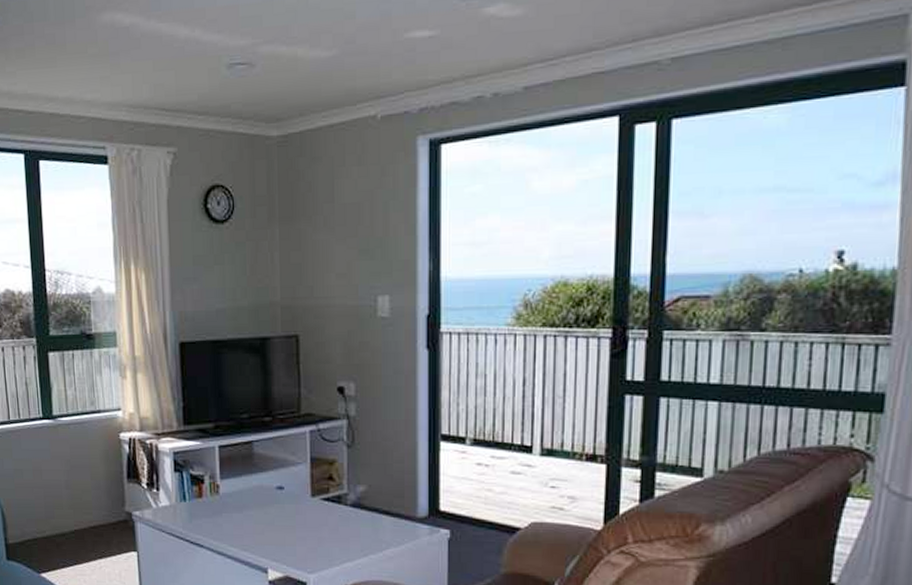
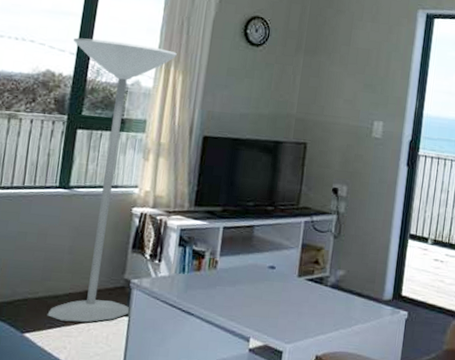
floor lamp: none [25,244,137,560] -> present [47,37,177,323]

